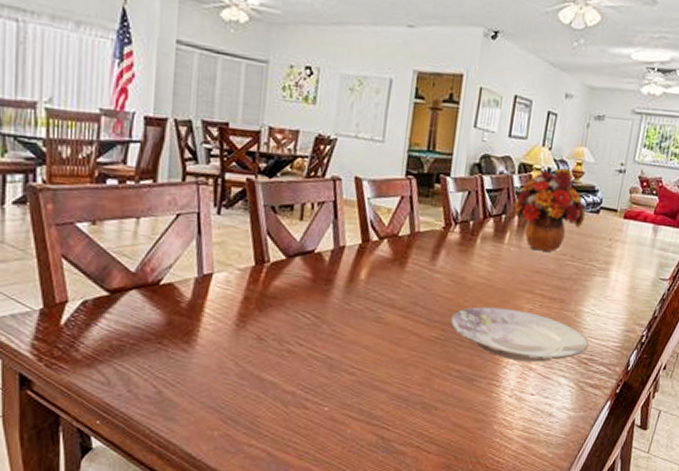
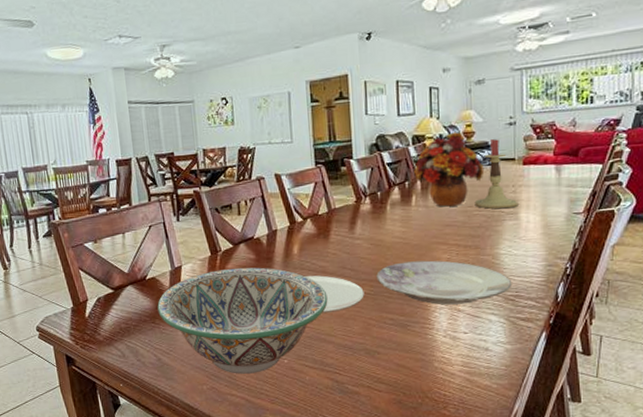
decorative bowl: none [169,285,391,421] -> present [157,267,328,374]
plate: none [368,307,434,356] -> present [305,275,364,314]
candlestick: none [568,183,612,264] -> present [474,138,519,209]

